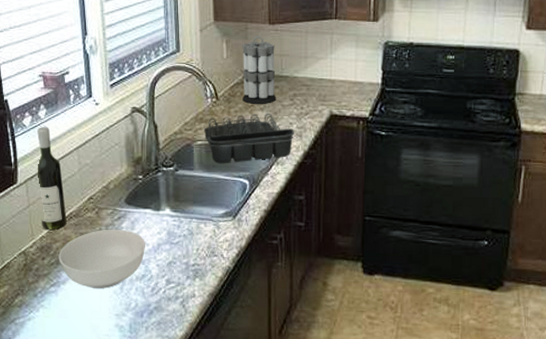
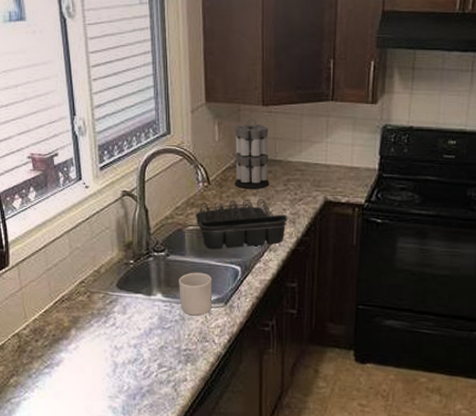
bottle: present [36,127,67,230] -> none [27,209,59,313]
bowl: present [58,229,145,288] -> none [51,313,137,371]
mug: none [187,186,221,230] -> present [179,272,213,316]

